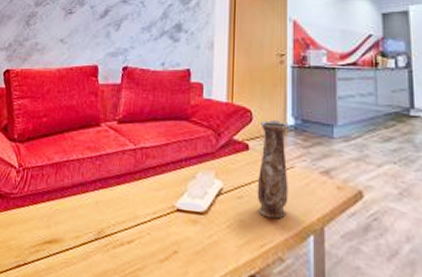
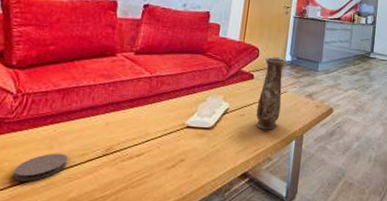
coaster: none [19,233,64,263] -> present [13,153,68,181]

